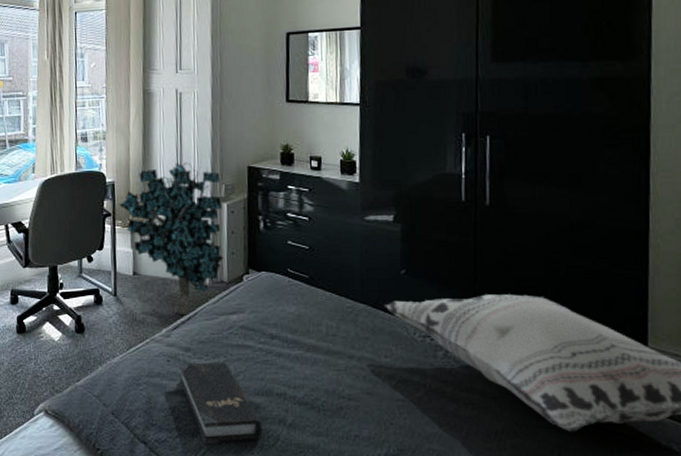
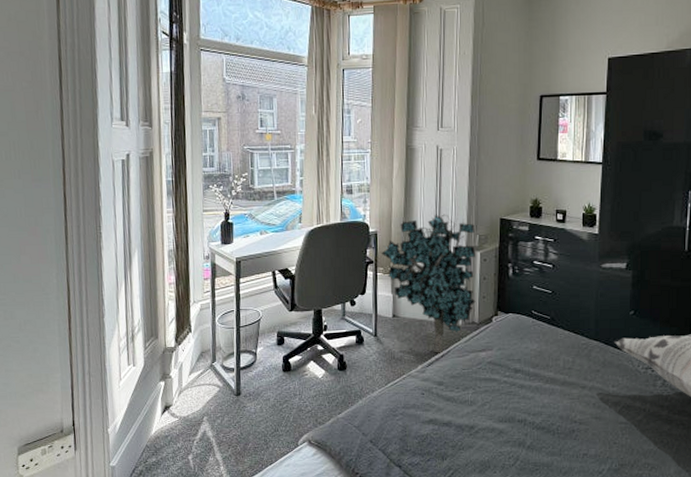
hardback book: present [179,361,263,444] -> none [432,393,505,466]

